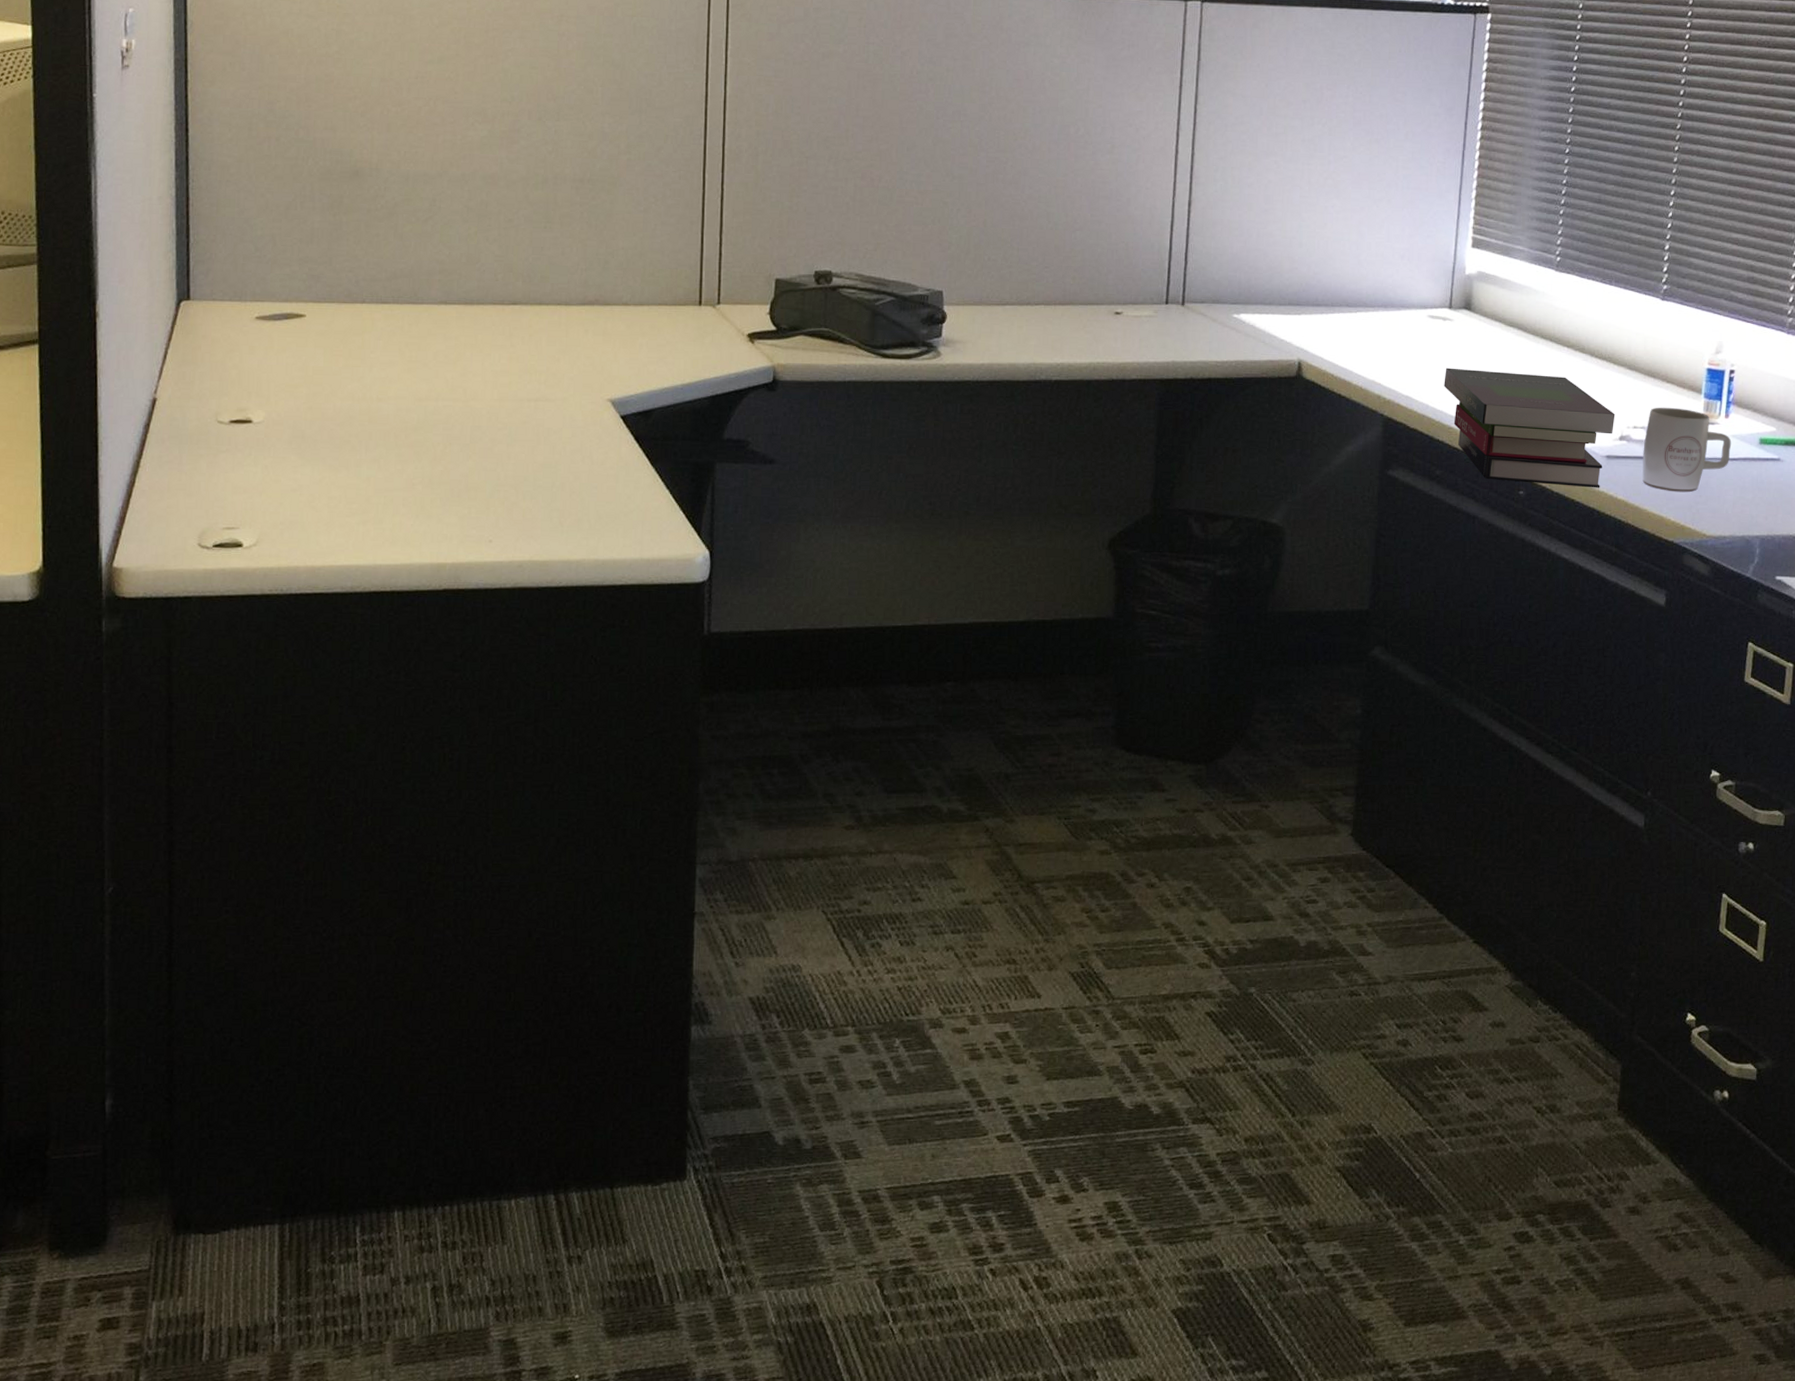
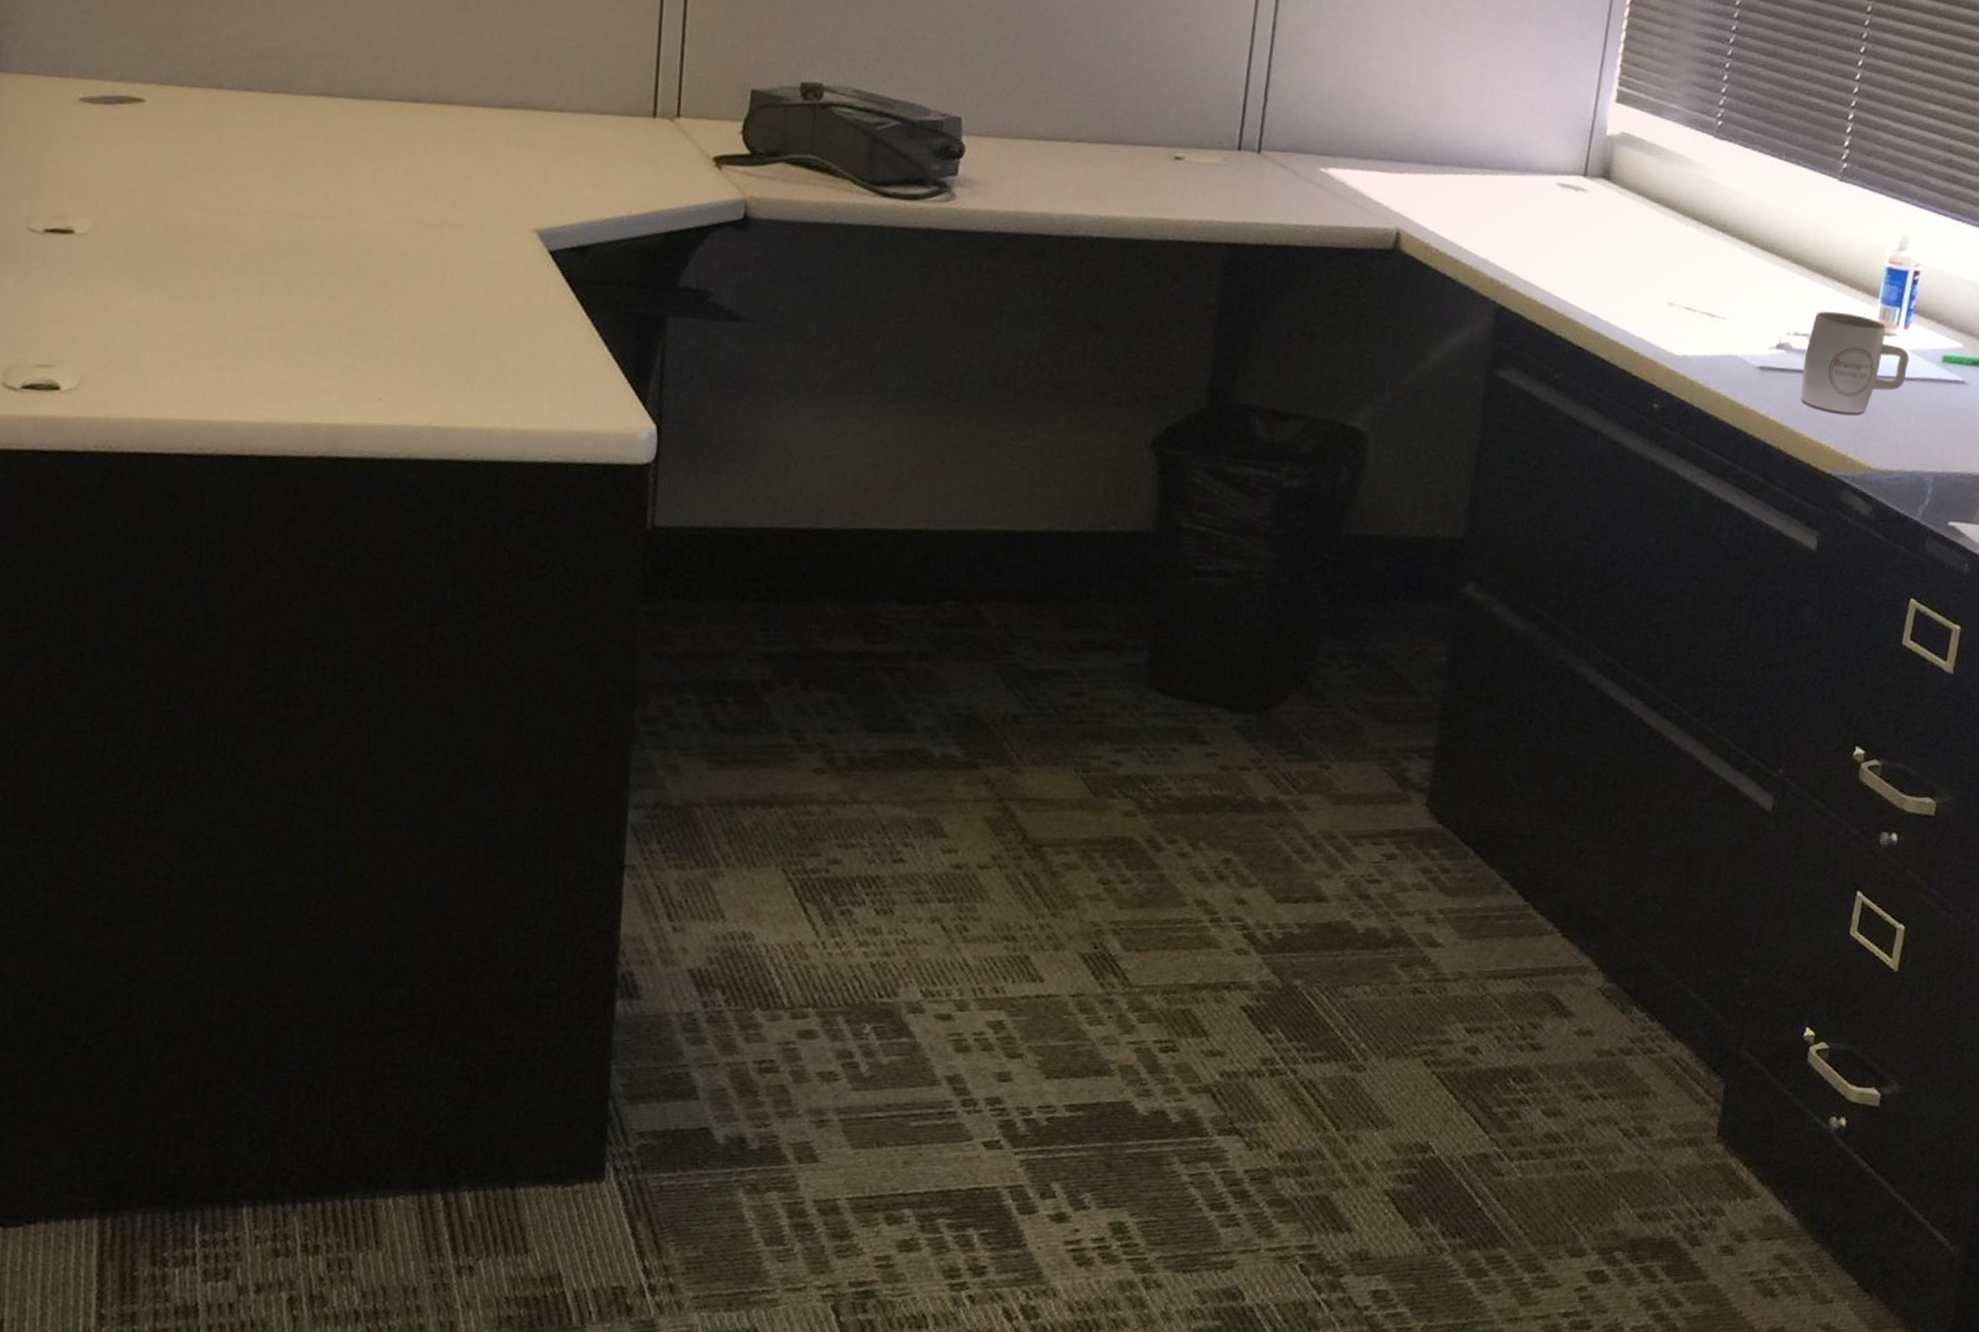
books: present [1444,368,1615,488] -> none [1571,249,1774,405]

